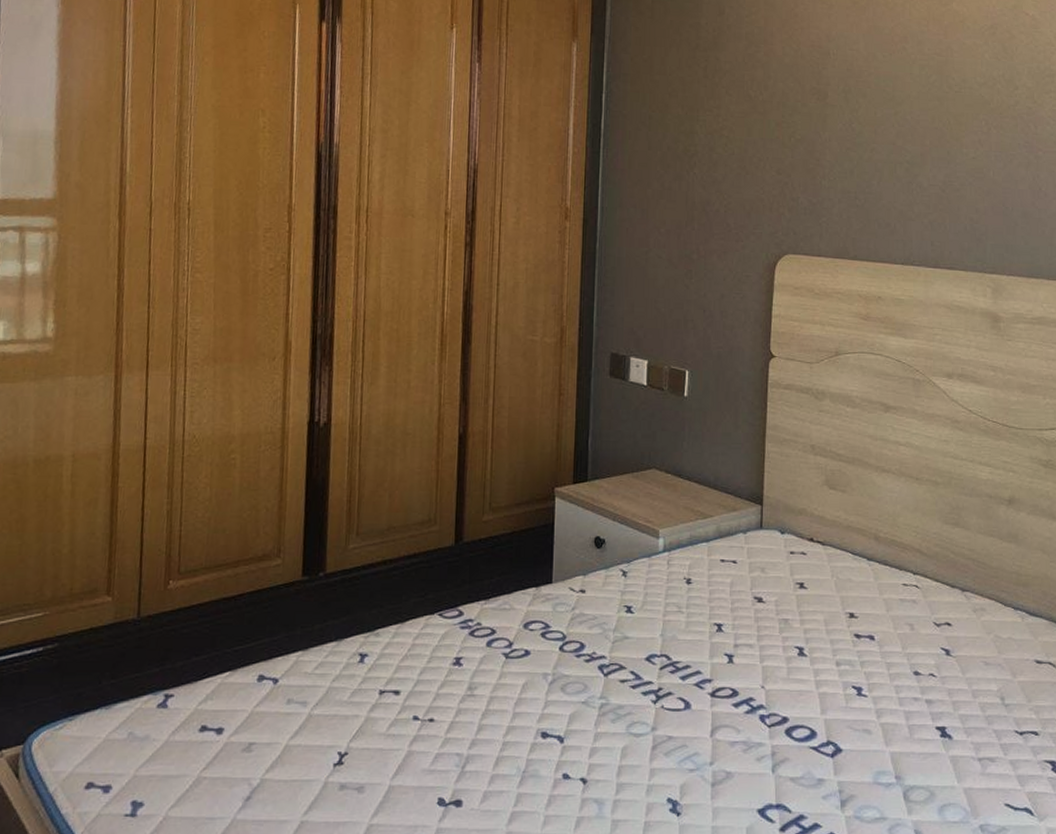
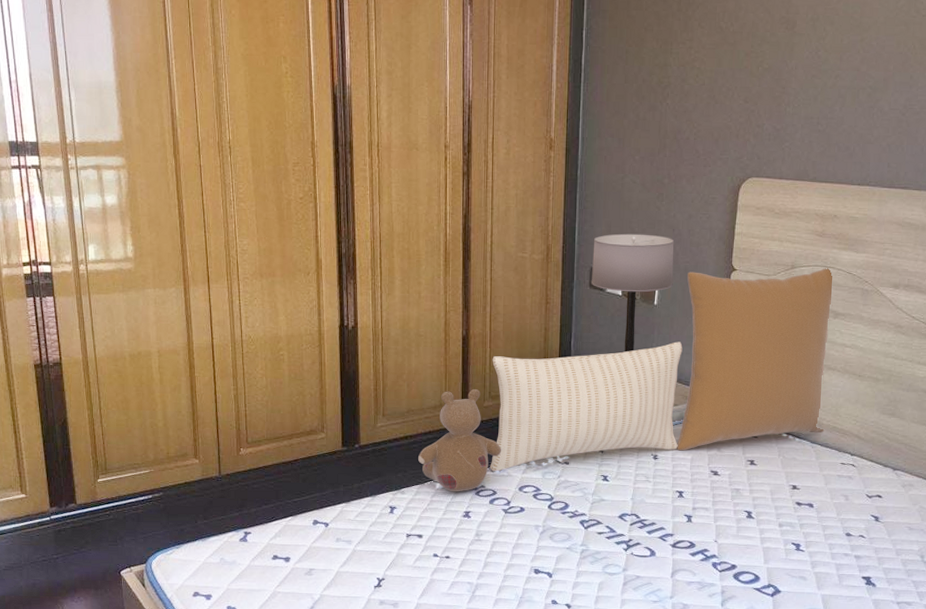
stuffed bear: none [399,500,504,632] -> present [418,389,502,492]
pillow: none [488,440,718,604] -> present [490,342,683,472]
table lamp: none [611,314,706,453] -> present [591,233,675,352]
pillow: none [713,353,883,573] -> present [677,266,833,451]

